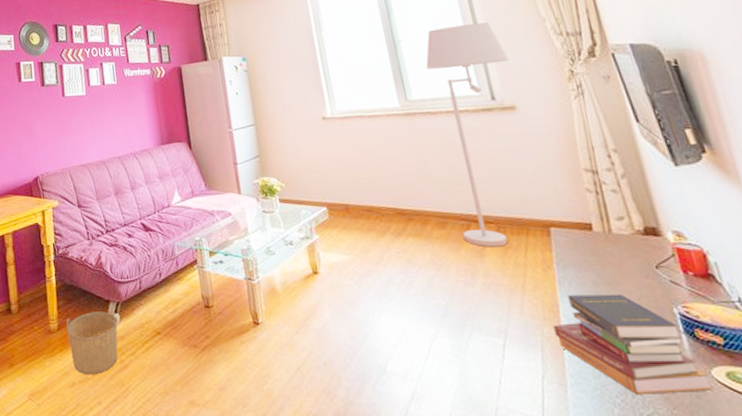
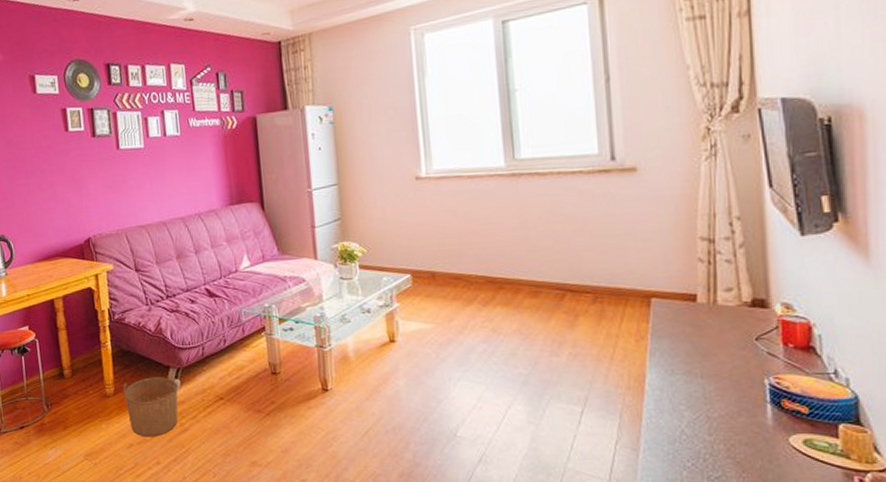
floor lamp: present [426,22,510,248] -> none [541,69,639,318]
books: present [552,293,714,394] -> none [636,364,787,459]

